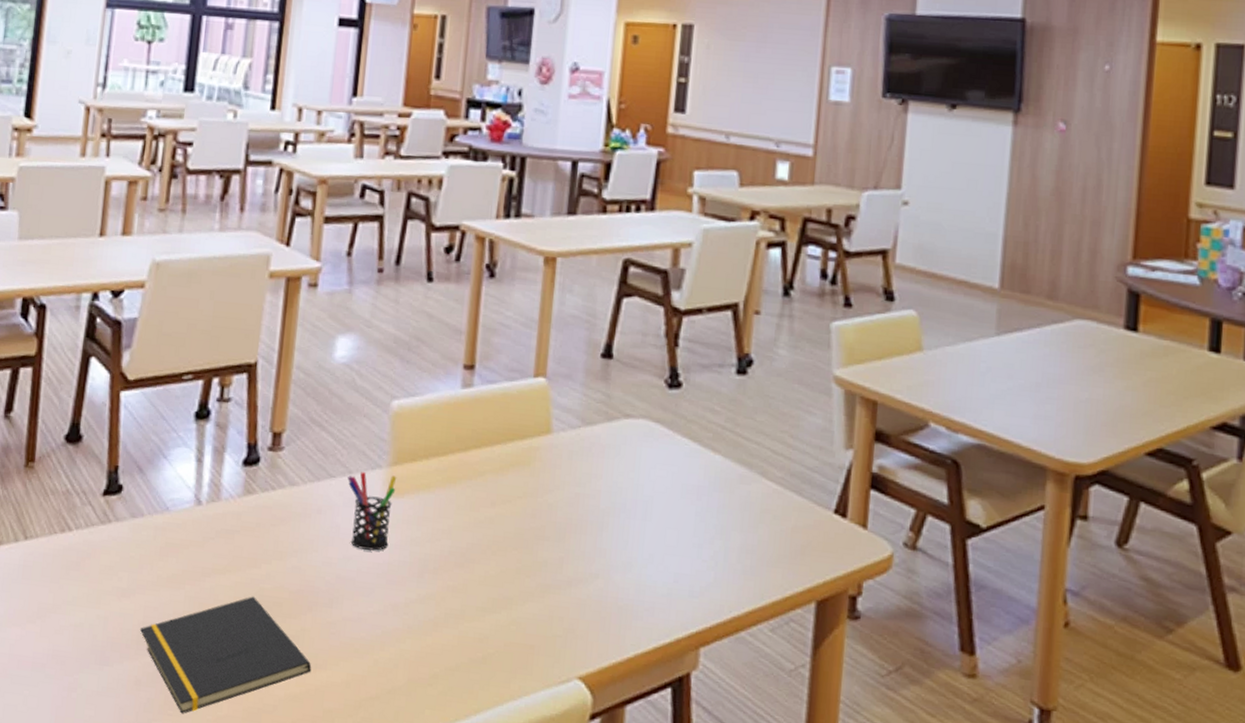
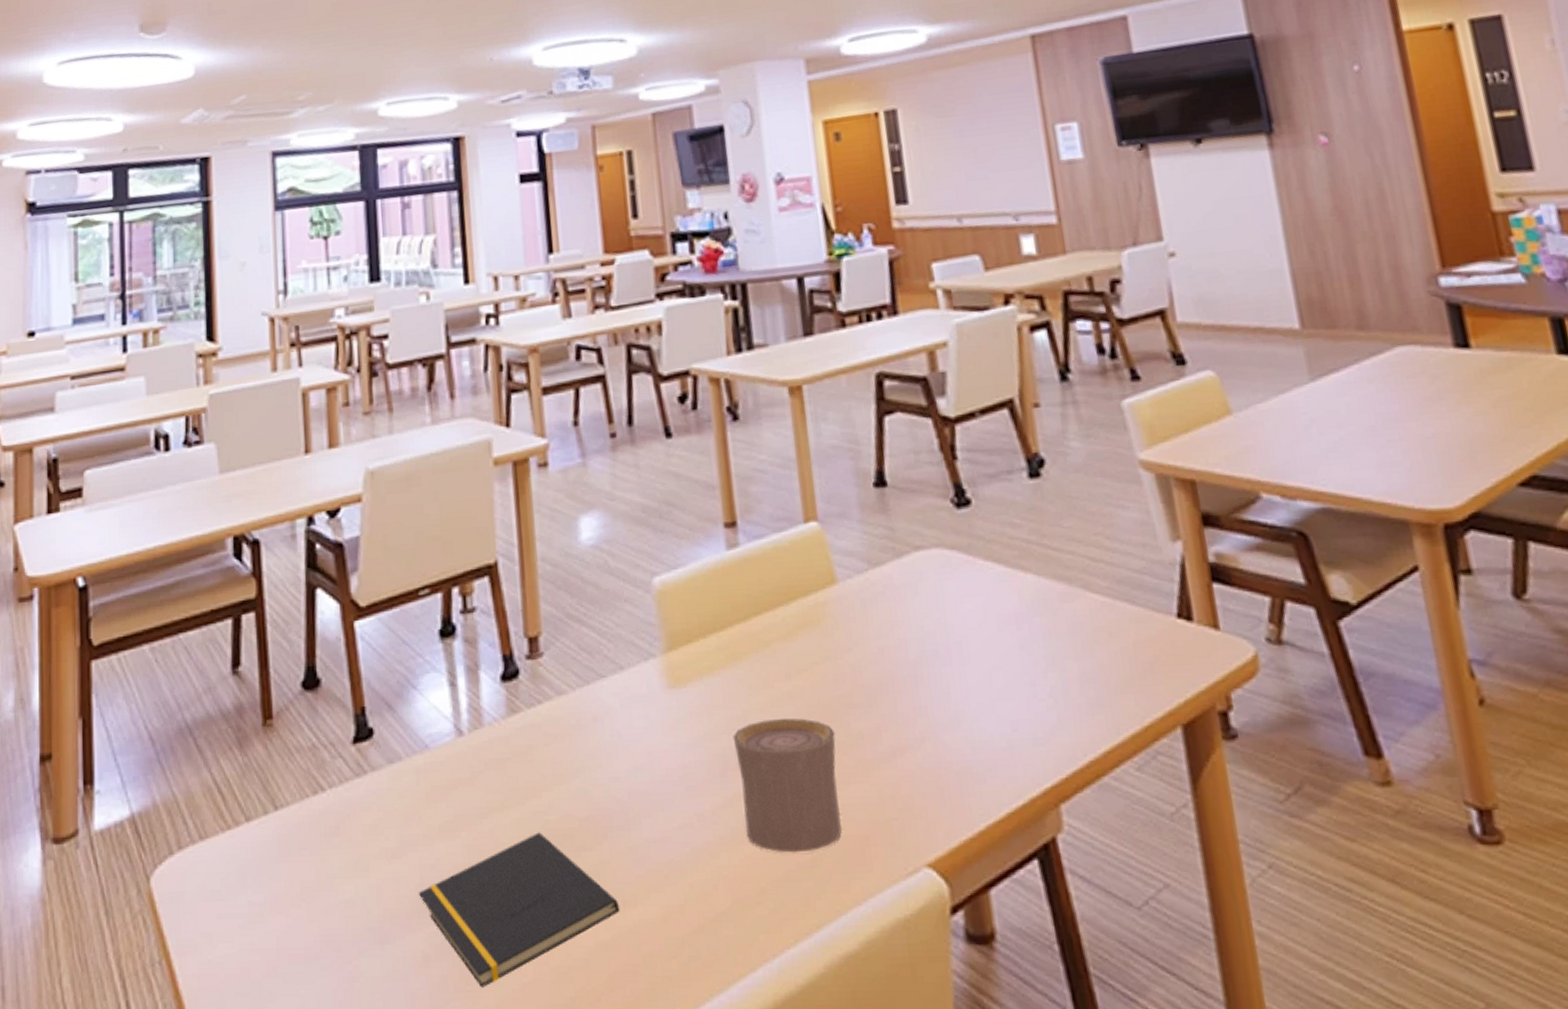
pen holder: present [347,472,397,551] -> none [620,663,680,755]
cup: none [431,537,524,651] -> present [732,718,842,853]

